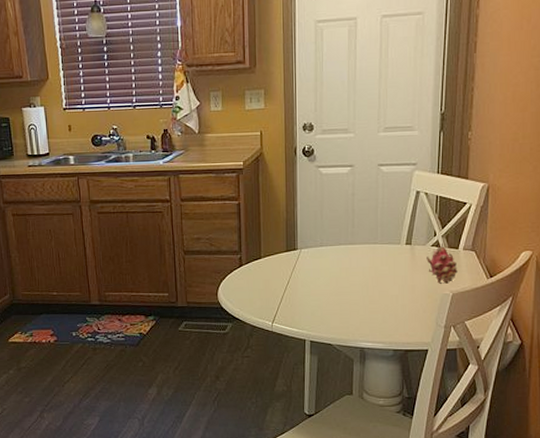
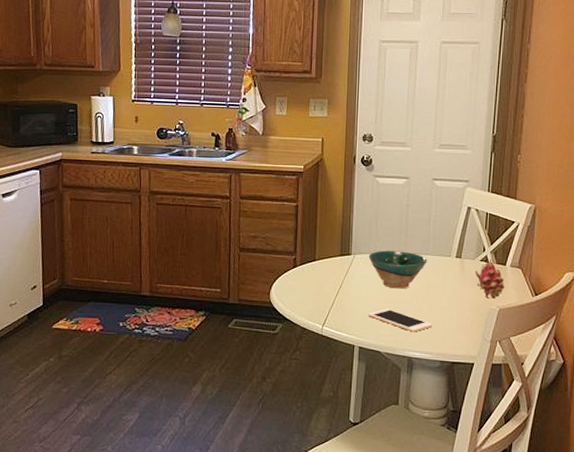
bowl: none [315,242,376,281] -> present [368,250,427,289]
cell phone: none [318,301,384,323] -> present [368,308,432,332]

